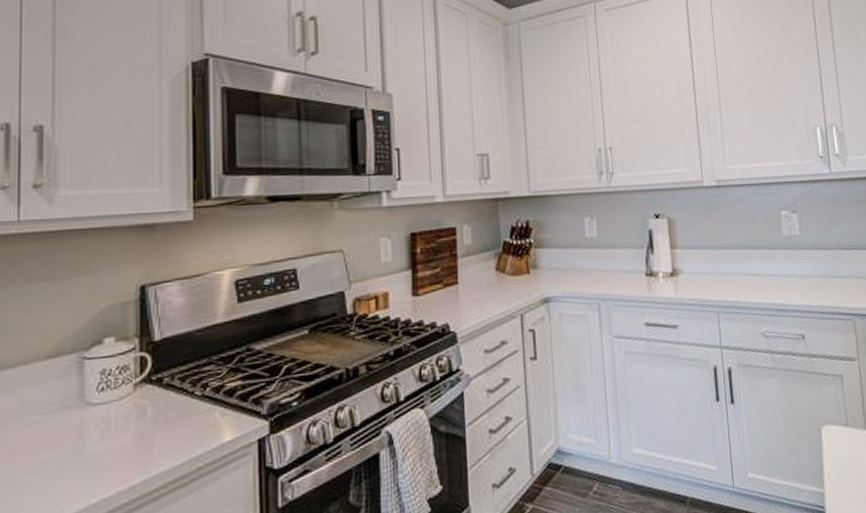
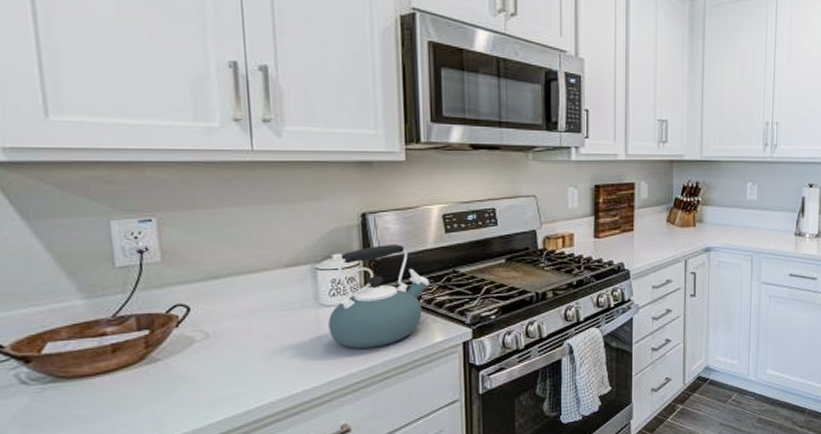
kettle: none [94,321,219,459] -> present [328,245,430,349]

